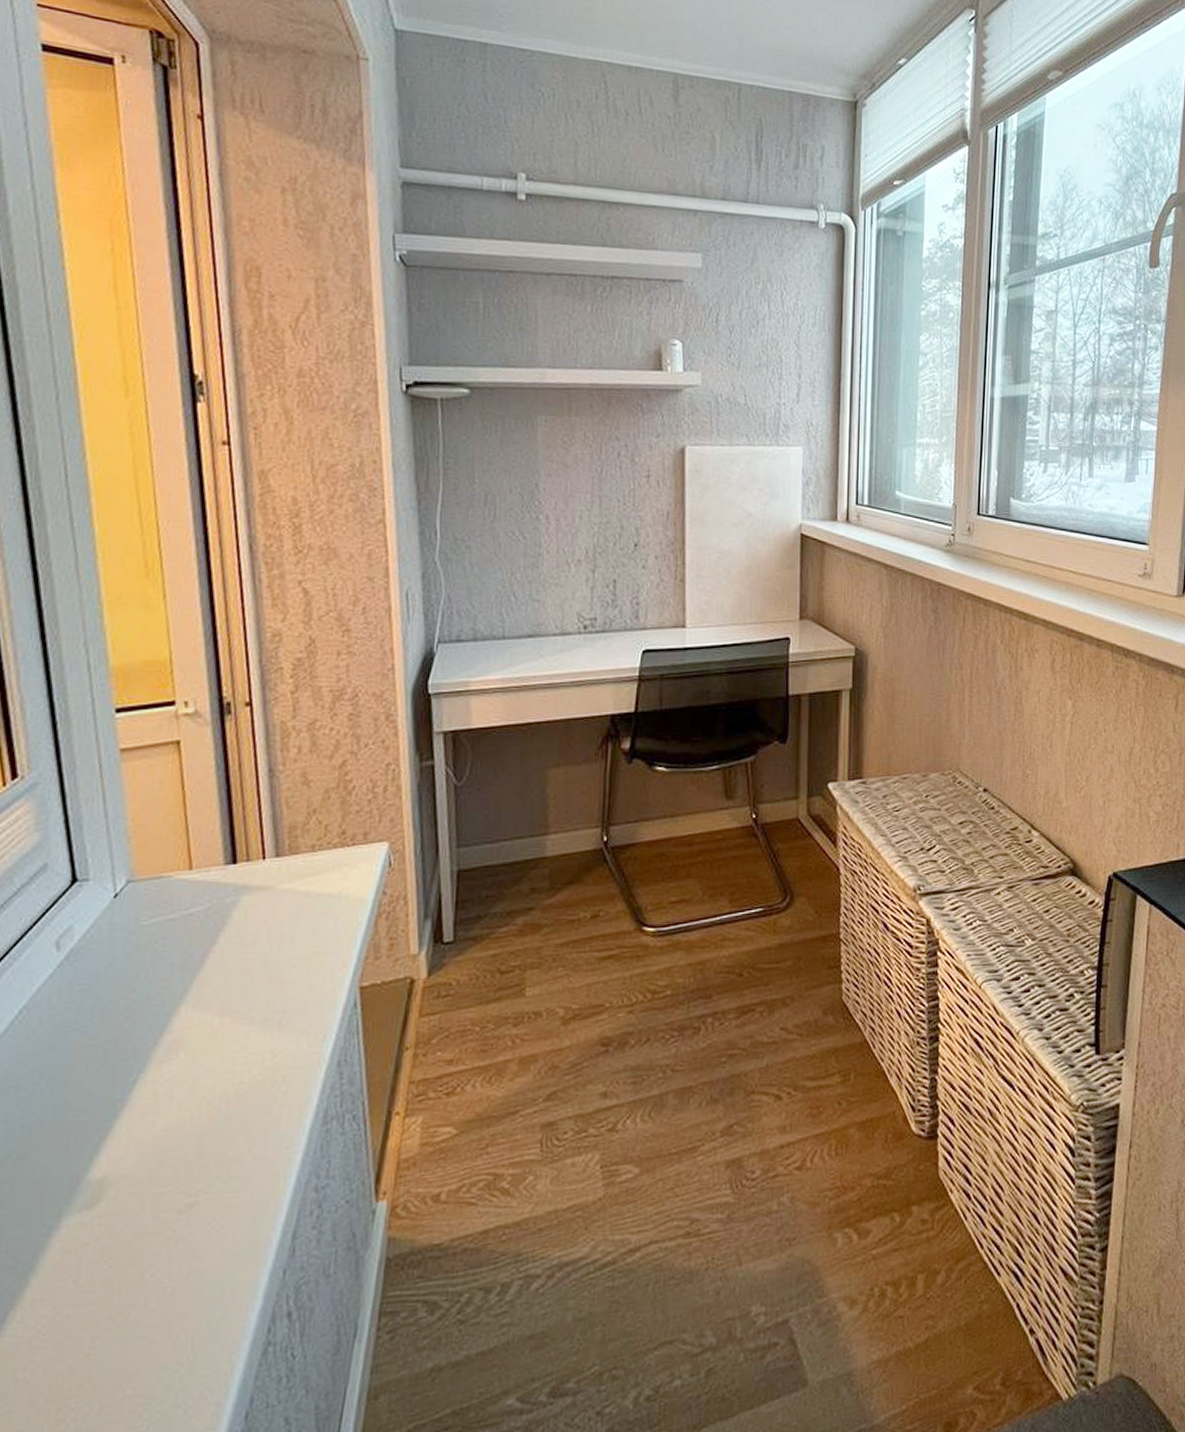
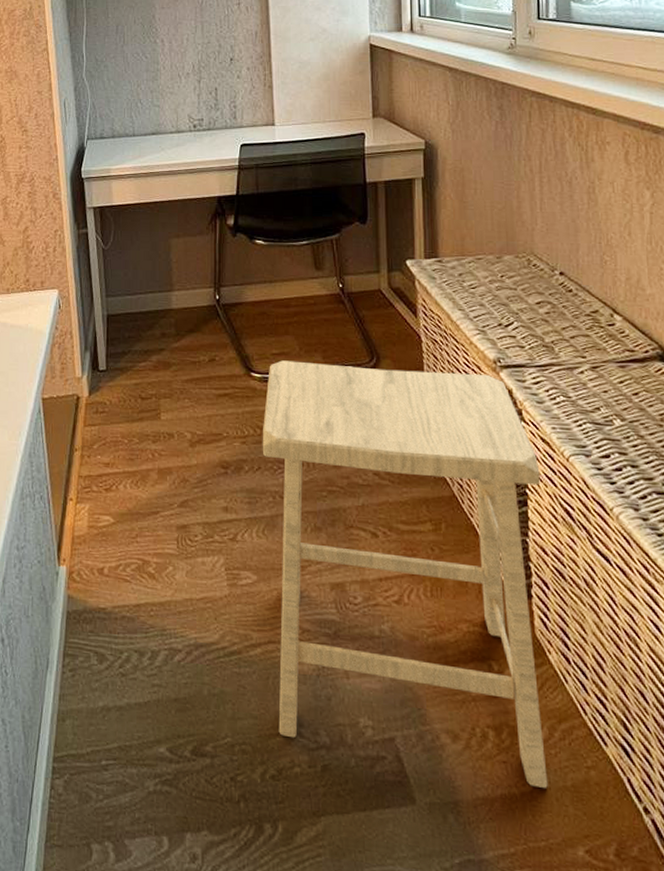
stool: none [652,904,953,1348] -> present [262,360,548,788]

